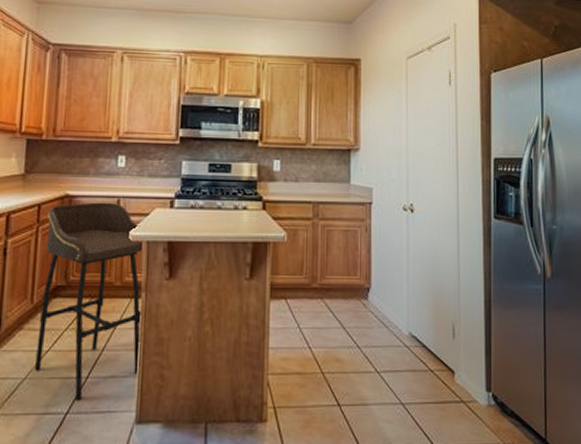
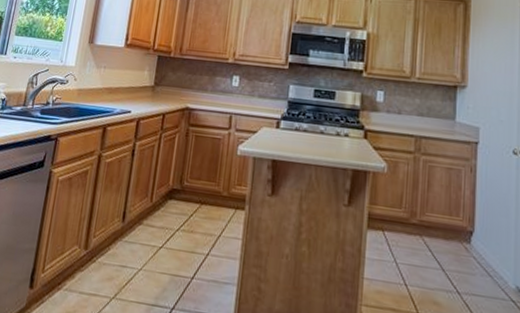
bar stool: present [34,202,142,400] -> none [148,115,249,298]

